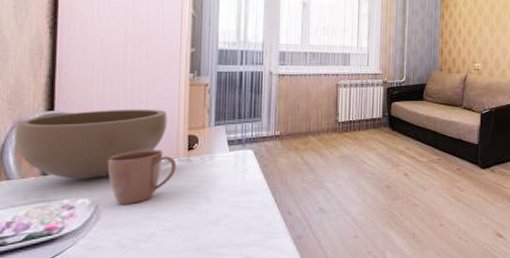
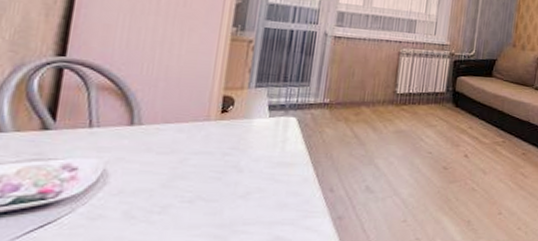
bowl: present [14,109,168,179] -> none [12,59,202,137]
mug: present [107,149,177,204] -> none [122,108,207,169]

